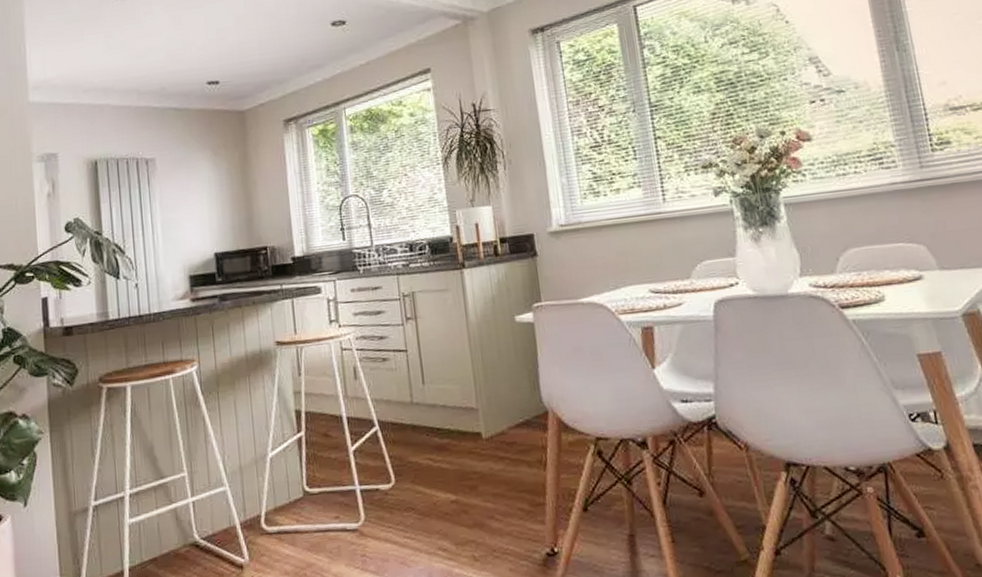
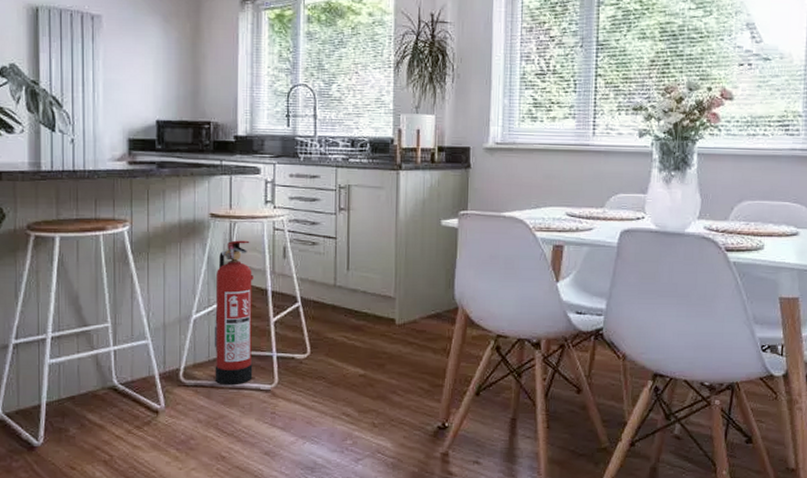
fire extinguisher: none [288,365,338,528] -> present [214,240,254,384]

